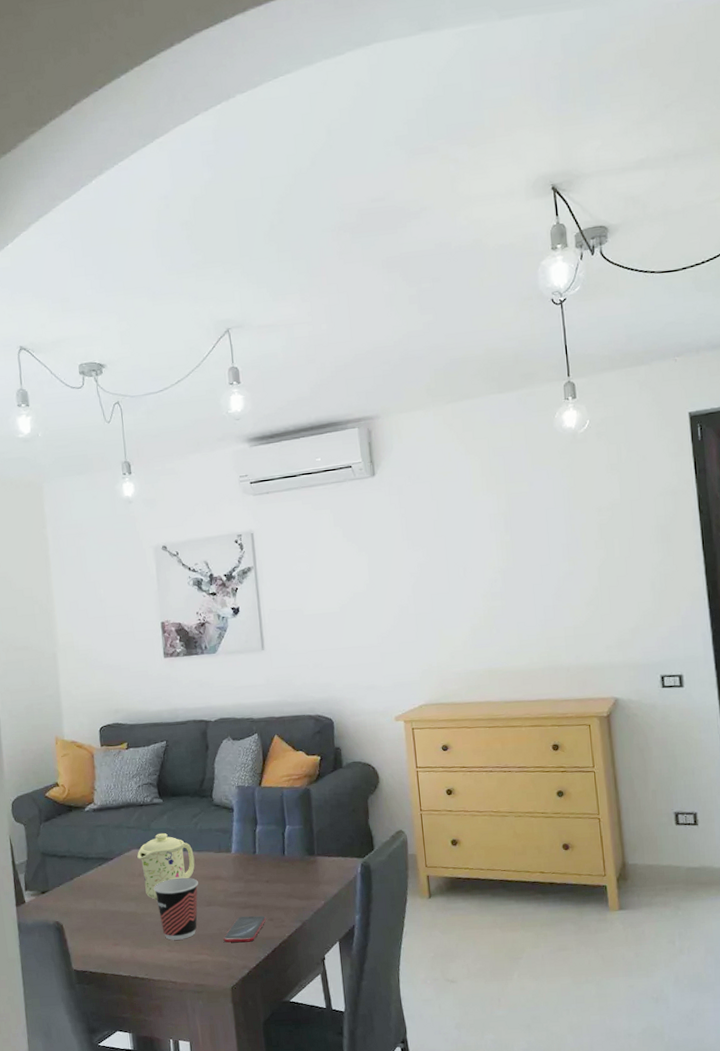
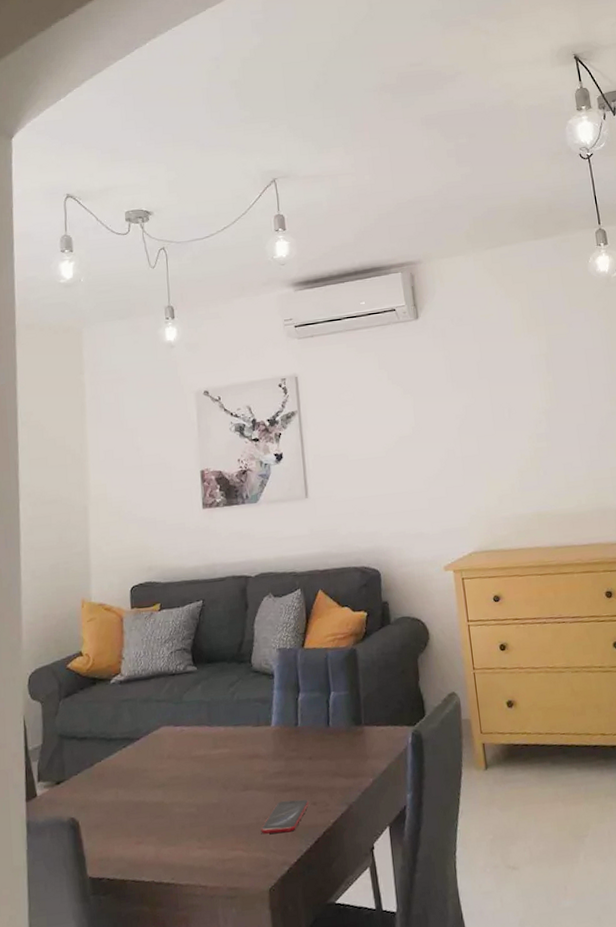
mug: present [137,832,195,901] -> none [167,705,231,787]
cup: present [154,877,198,940] -> none [184,757,234,835]

